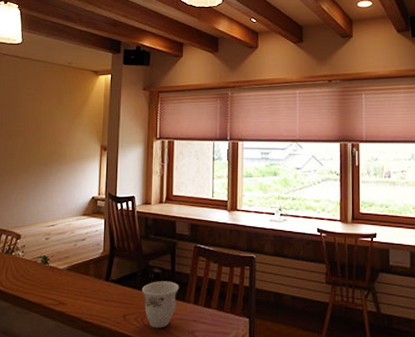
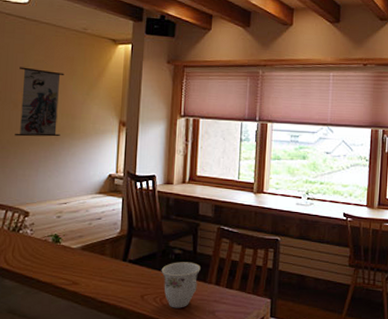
wall scroll: none [9,95,52,164] -> present [15,62,65,137]

